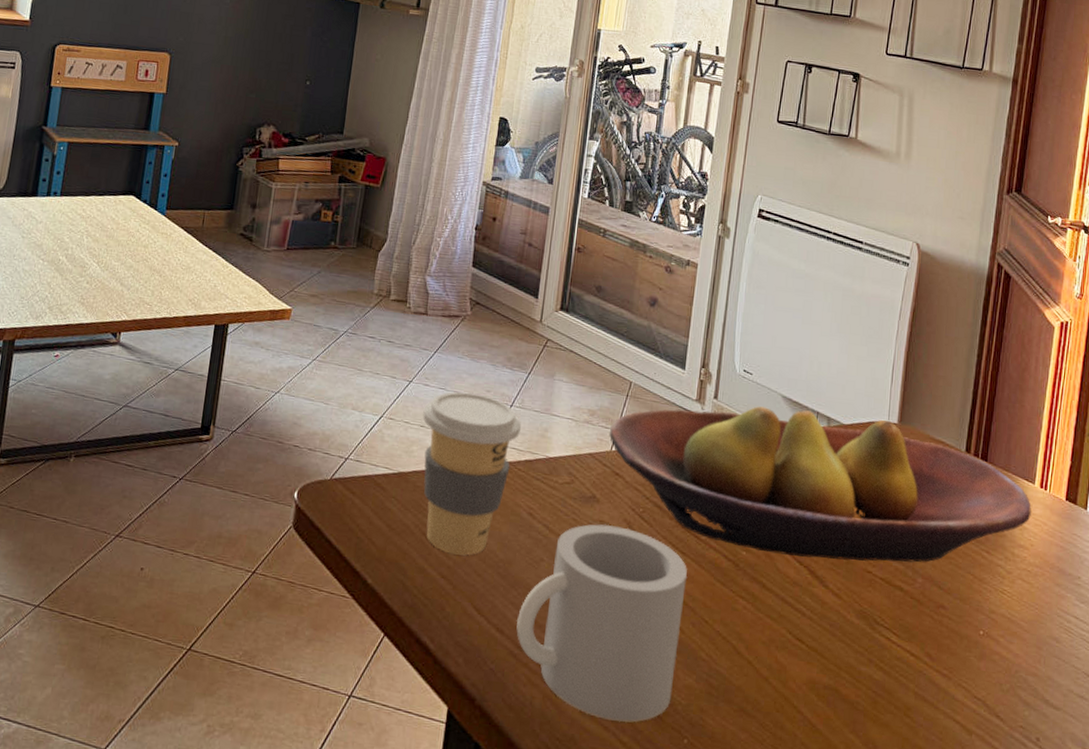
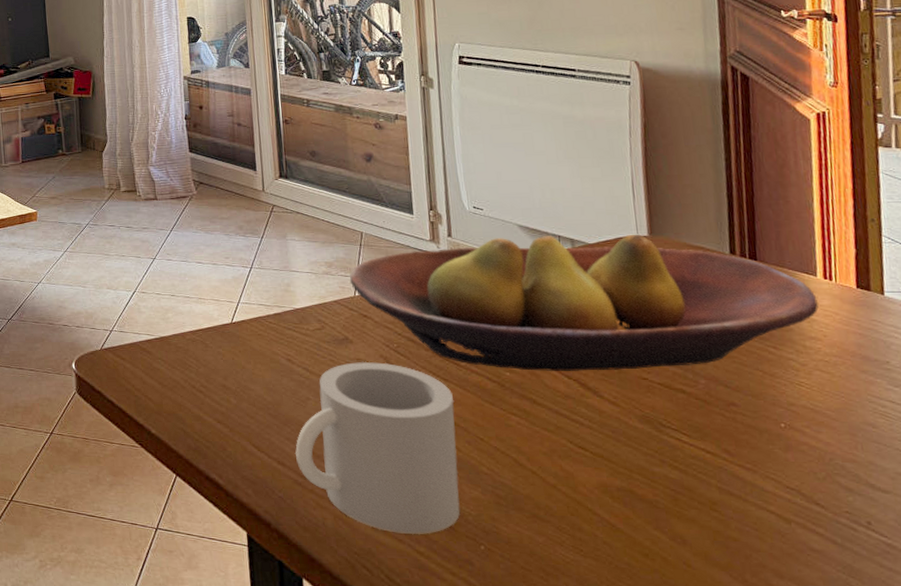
coffee cup: present [423,391,522,556] -> none [170,261,265,402]

